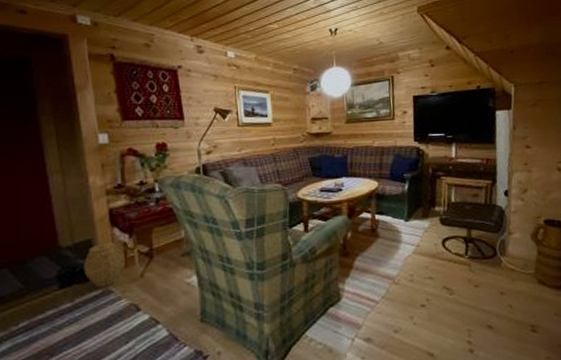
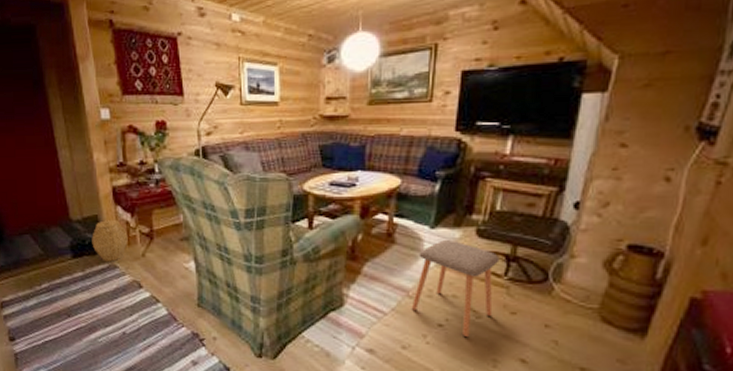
stool: none [397,229,462,314] -> present [411,239,500,338]

